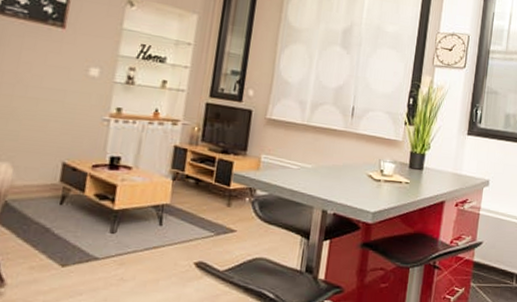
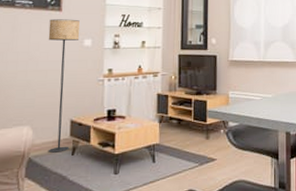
floor lamp: none [30,36,87,200] -> present [48,19,80,153]

